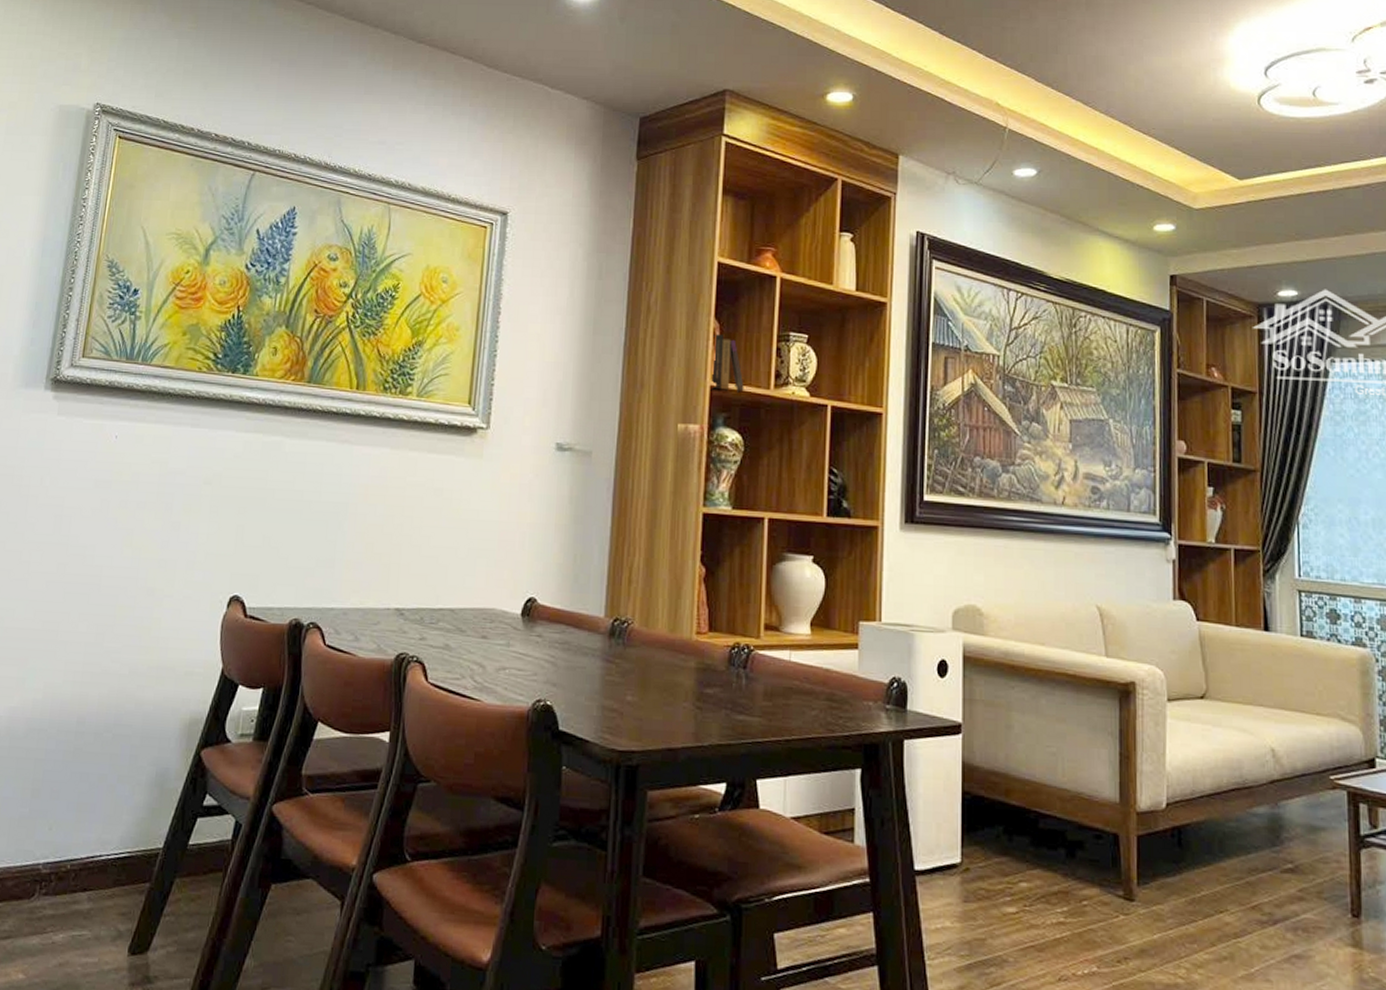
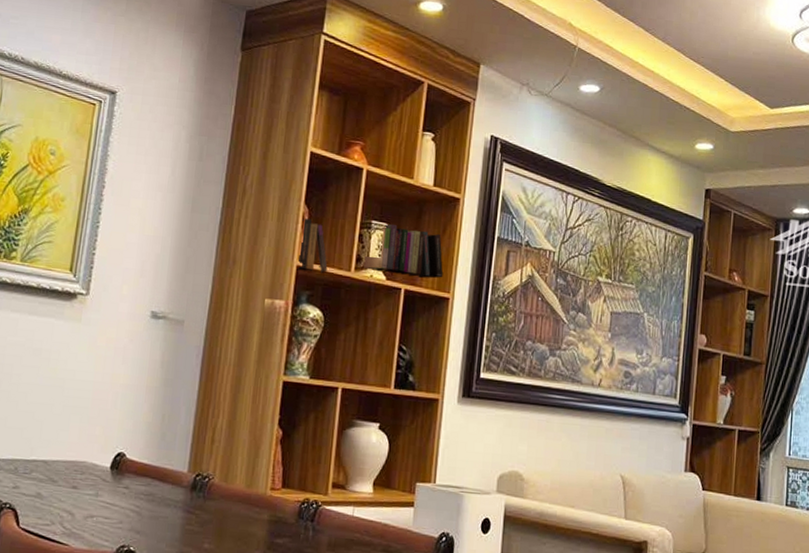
books: none [784,334,873,393] -> present [364,223,443,279]

